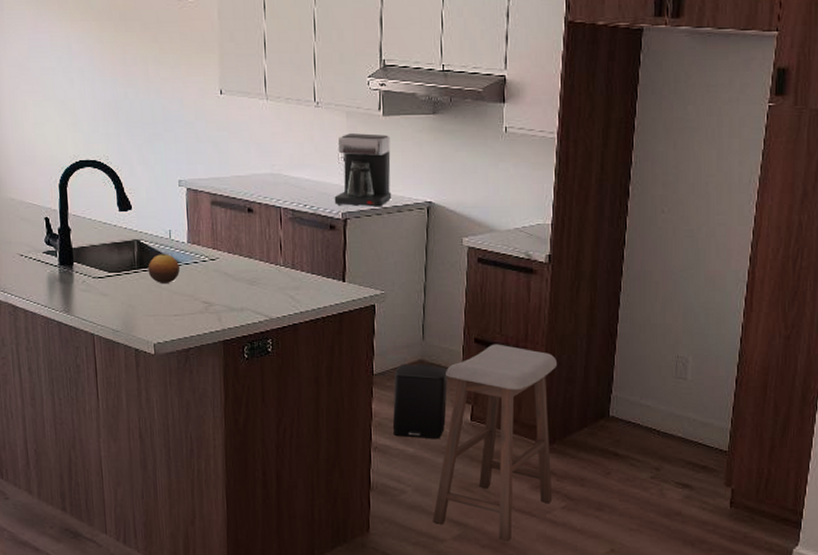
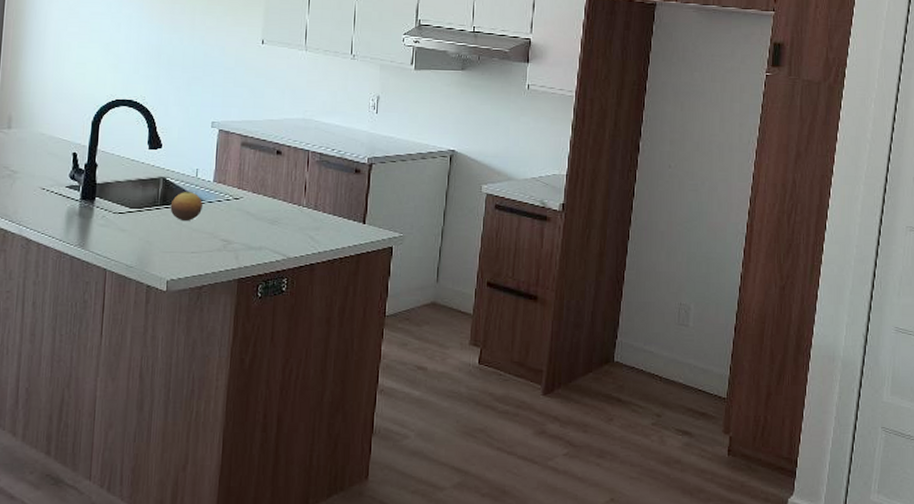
coffee maker: present [334,133,392,207] -> none [361,85,420,154]
pedal bin: present [392,363,448,439] -> none [400,305,459,383]
bar stool: present [432,344,558,541] -> none [433,288,566,490]

